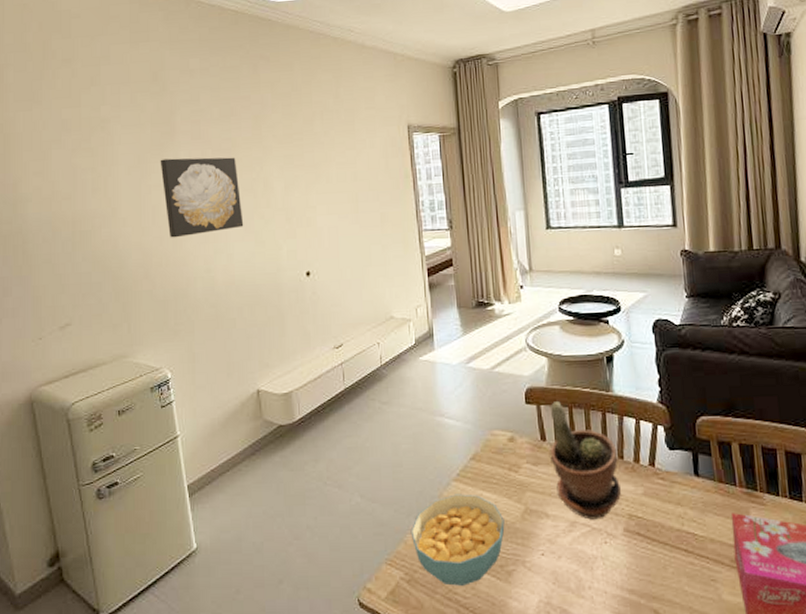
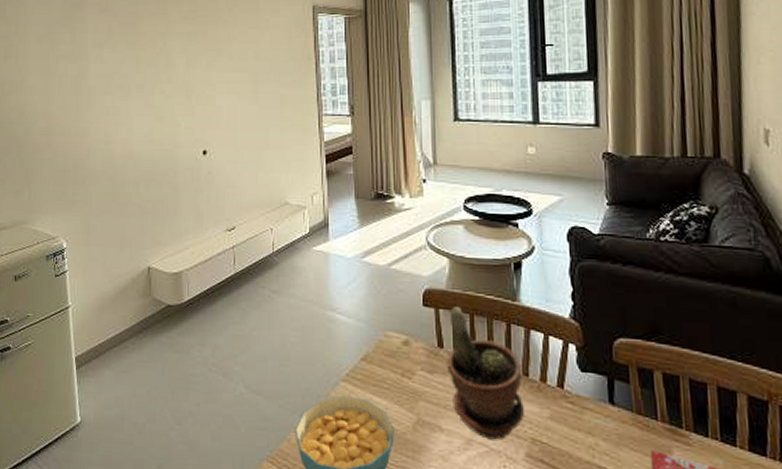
wall art: present [160,157,244,238] -> none [68,30,145,109]

